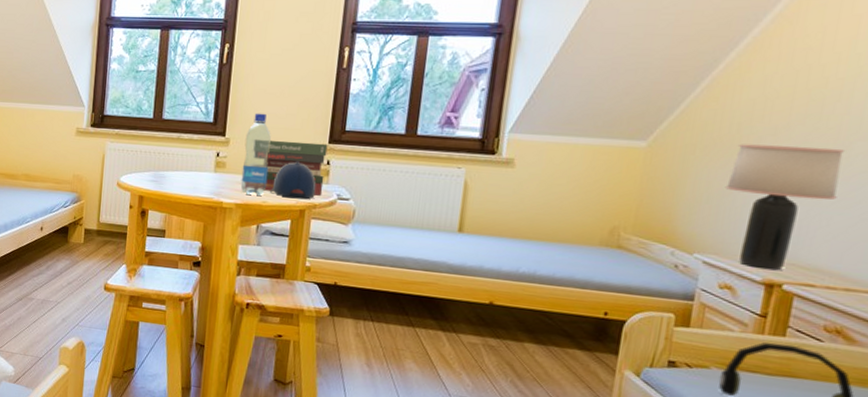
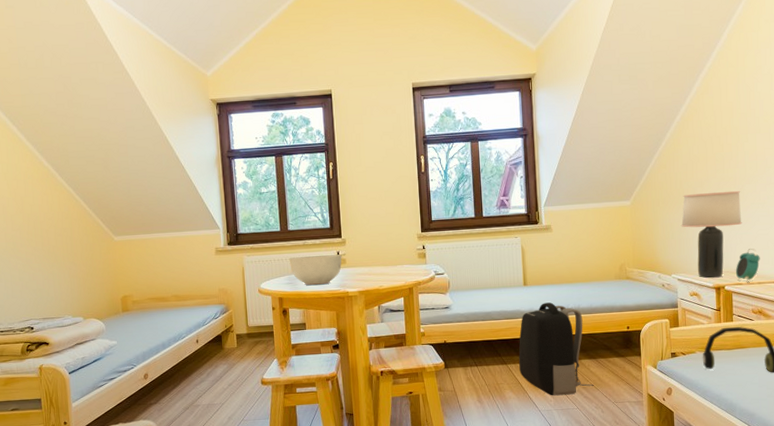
bowl: none [157,151,222,189] -> present [289,254,342,285]
bottle: present [240,113,272,196] -> none [357,215,381,282]
books: present [264,140,328,196] -> none [377,233,424,277]
cap: present [270,161,316,200] -> none [384,249,418,280]
backpack: none [430,259,538,384] -> present [518,302,594,395]
alarm clock: none [806,237,858,285] -> present [735,248,760,282]

